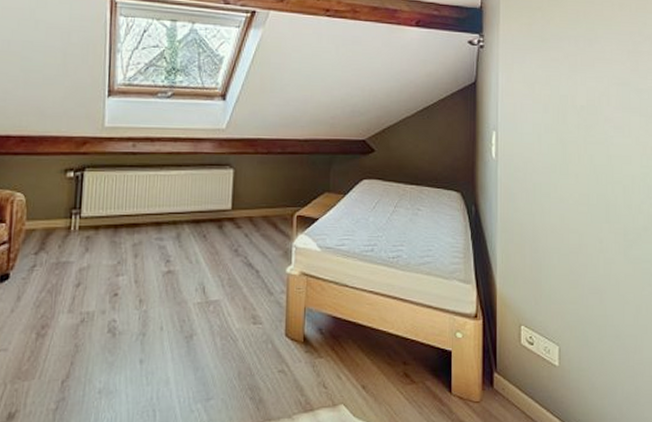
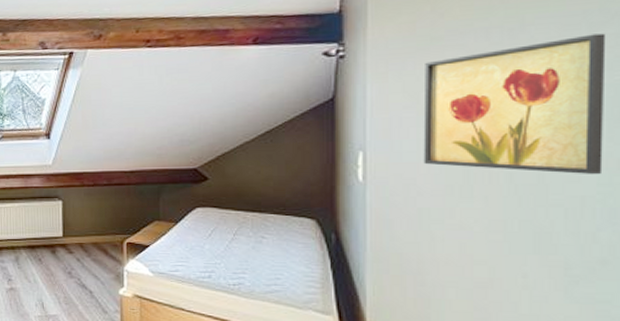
wall art: none [537,50,643,158] -> present [423,33,606,174]

